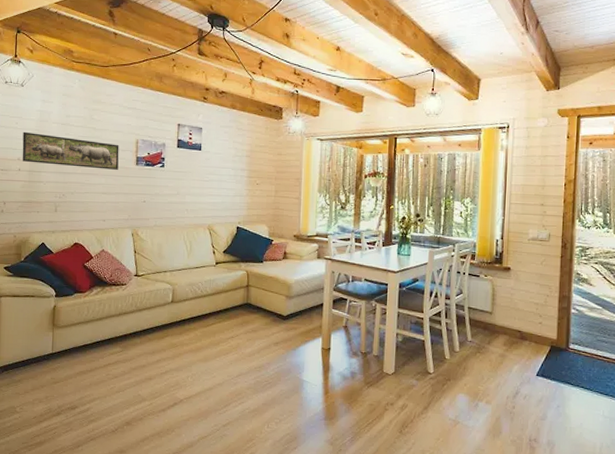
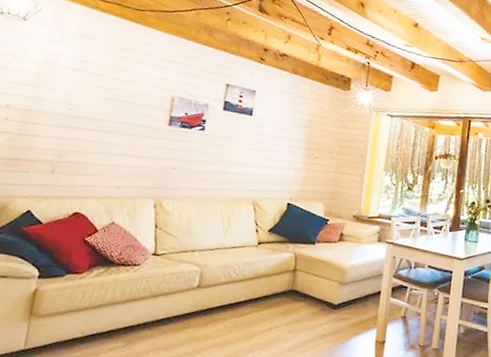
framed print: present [22,131,119,170] -> none [12,73,149,129]

